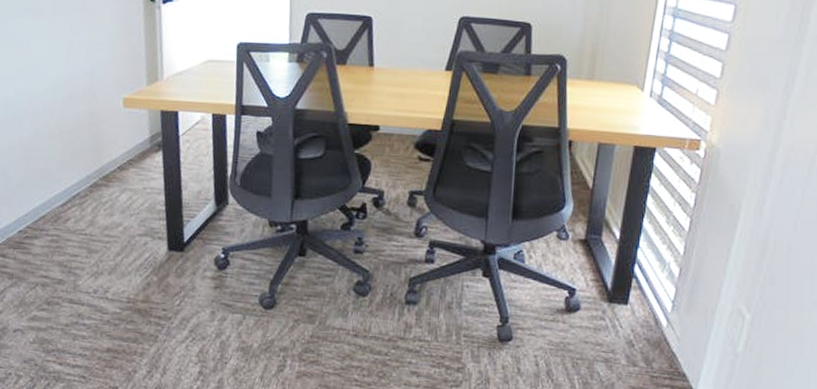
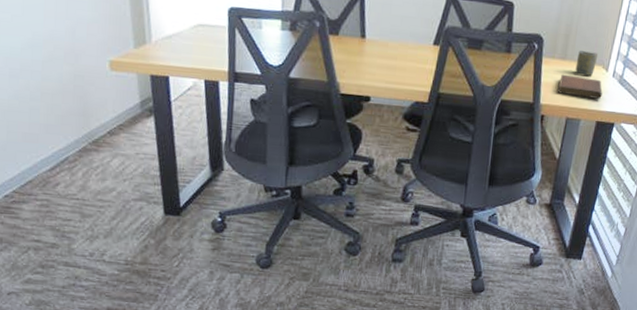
notebook: none [586,96,639,122] -> present [557,74,603,99]
cup: none [605,69,631,97] -> present [575,50,599,76]

